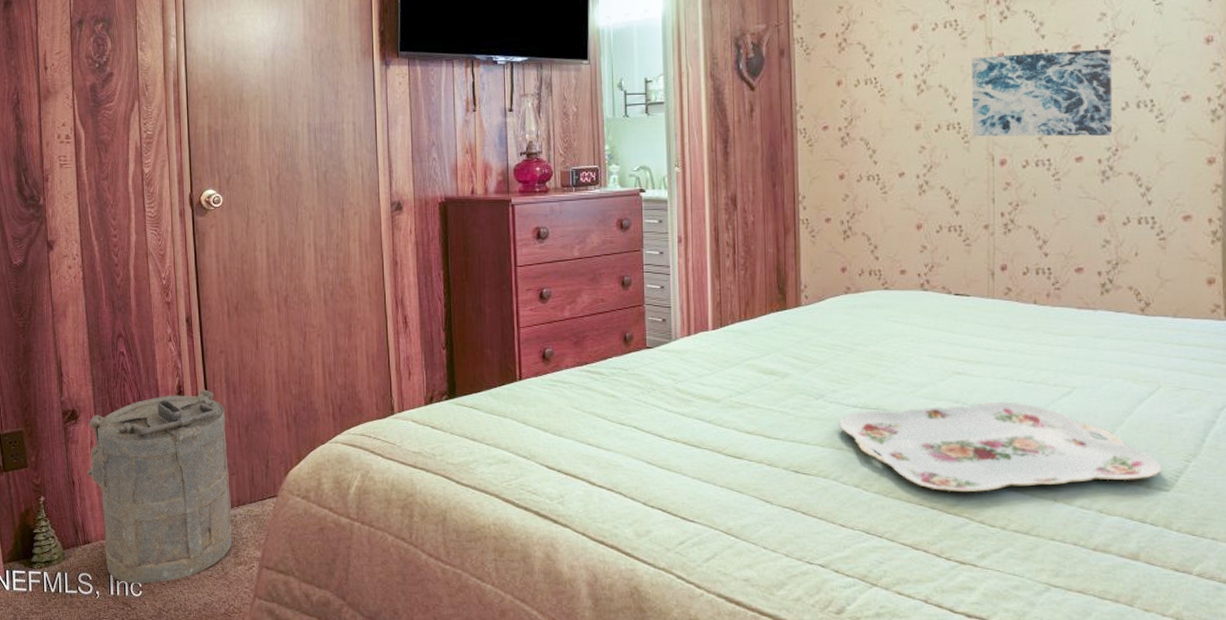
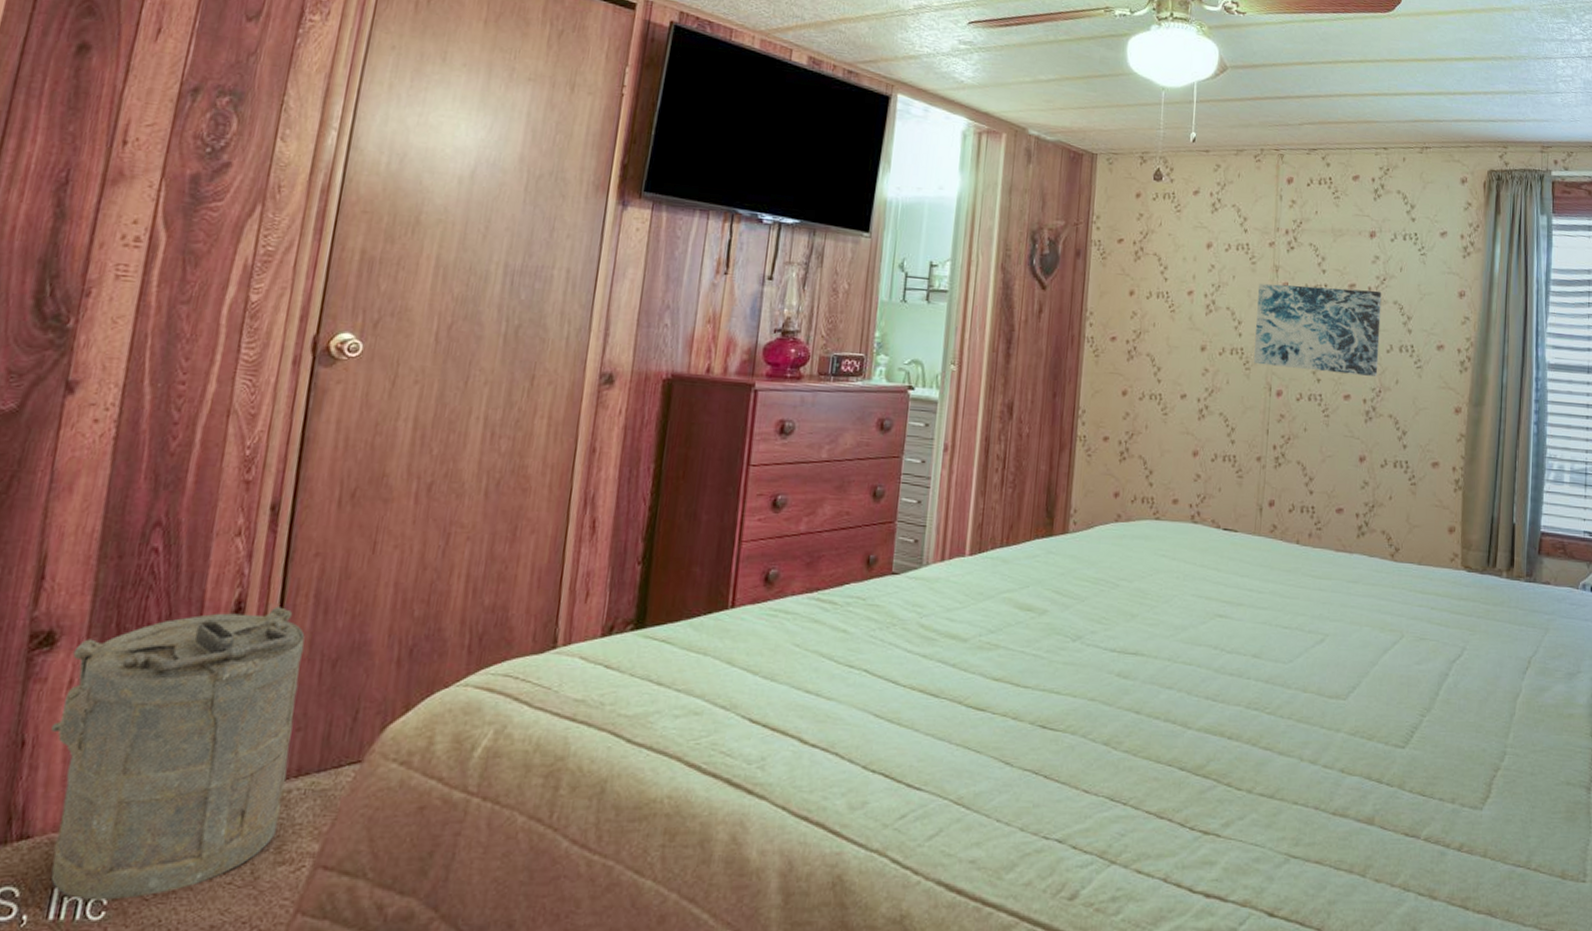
serving tray: present [839,401,1162,493] -> none [1094,648,1400,751]

